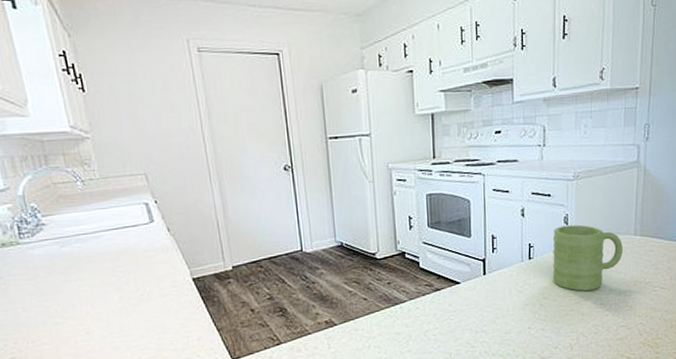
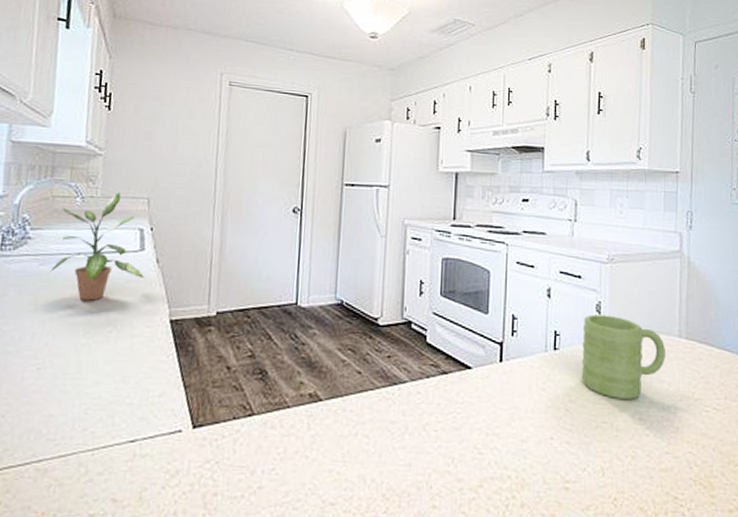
potted plant: none [53,171,161,272] -> present [38,192,145,301]

